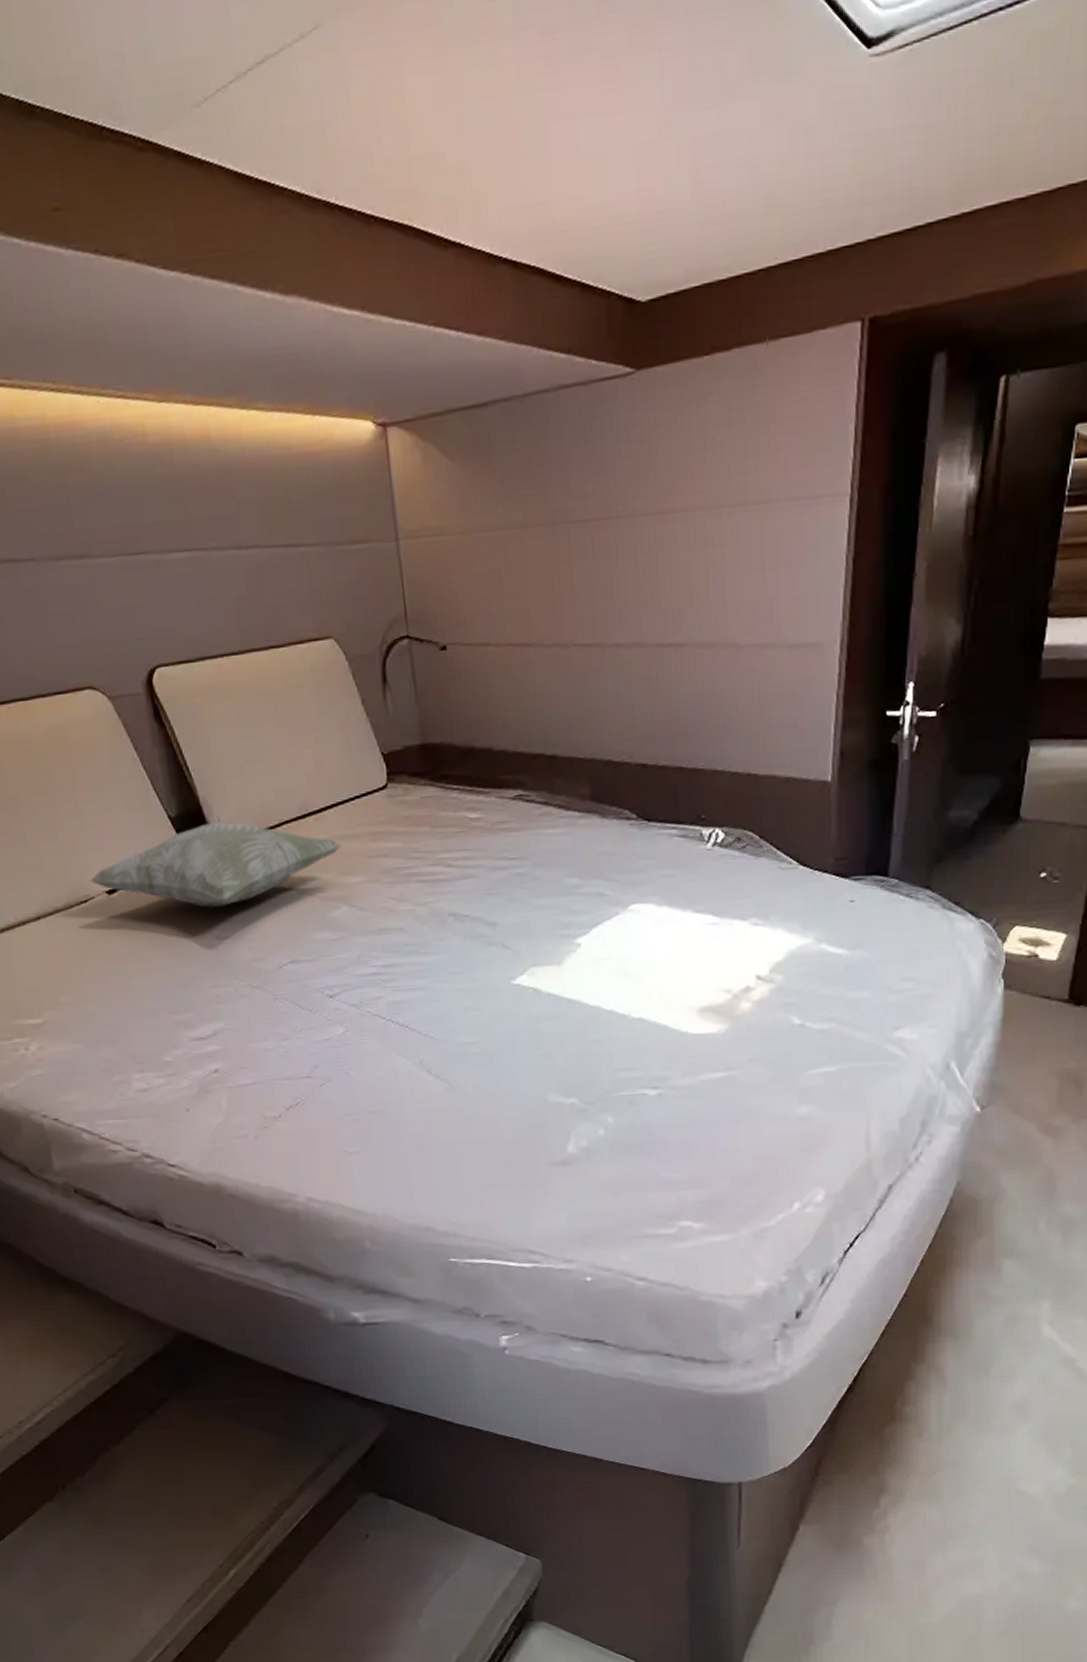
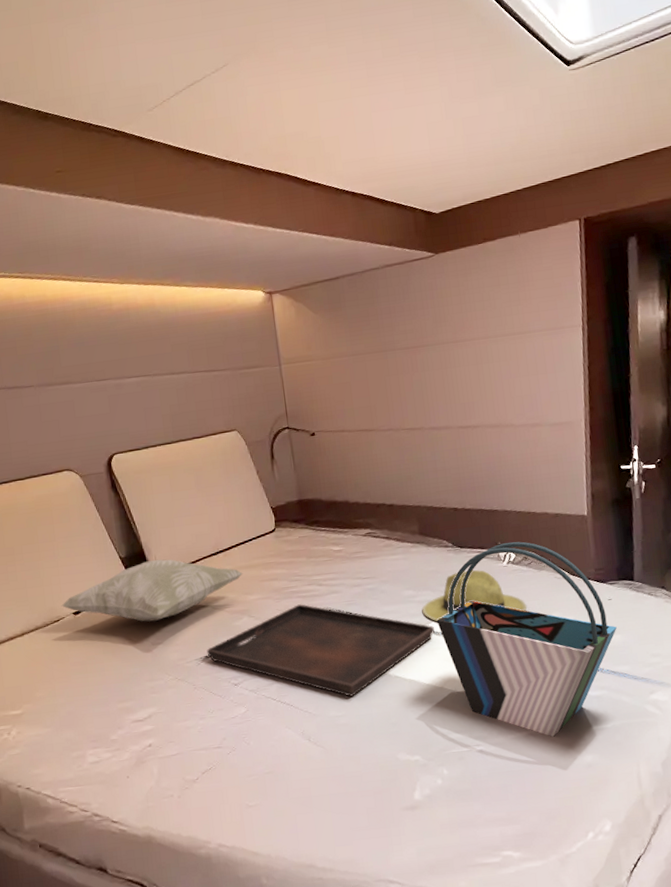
serving tray: none [291,891,605,1018] -> present [206,604,435,697]
straw hat: none [589,853,736,922] -> present [422,570,527,621]
tote bag: none [609,814,858,1081] -> present [436,541,617,737]

